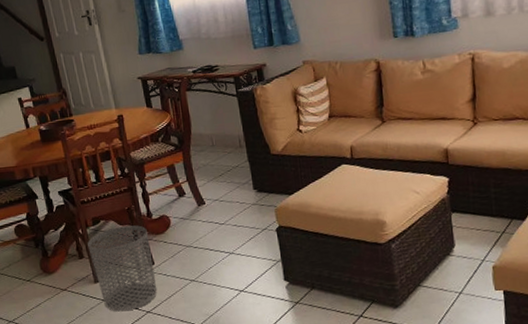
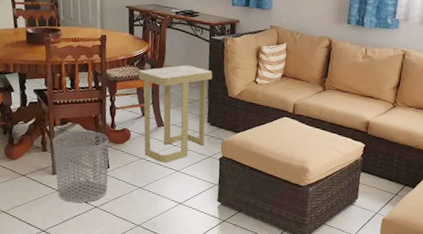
side table: none [164,127,256,247] -> present [138,64,213,163]

